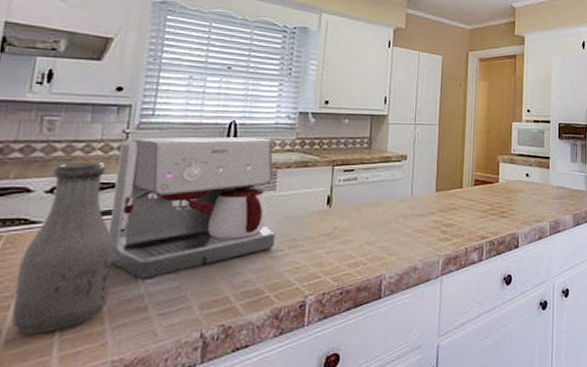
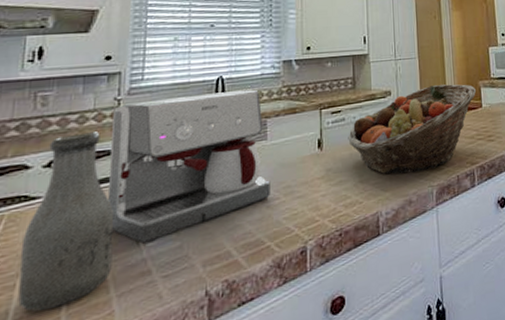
fruit basket: none [358,155,494,240] -> present [348,84,476,175]

